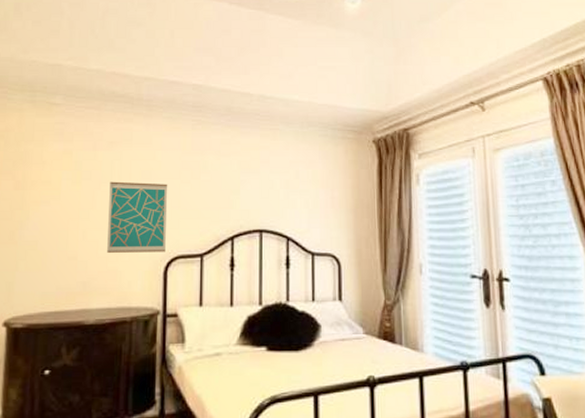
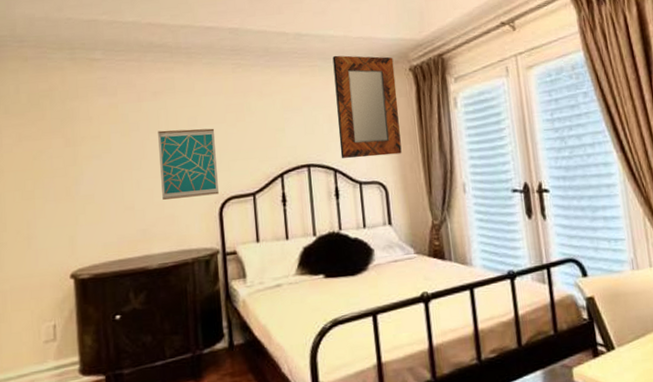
home mirror: none [295,120,359,228] -> present [332,55,402,158]

